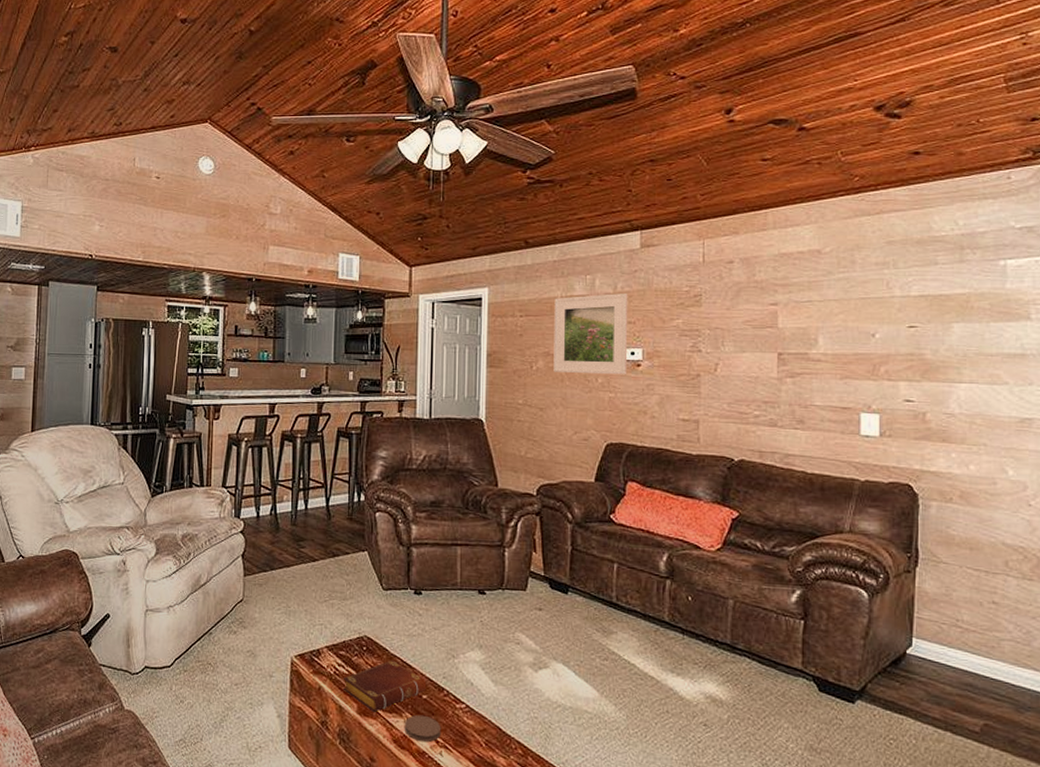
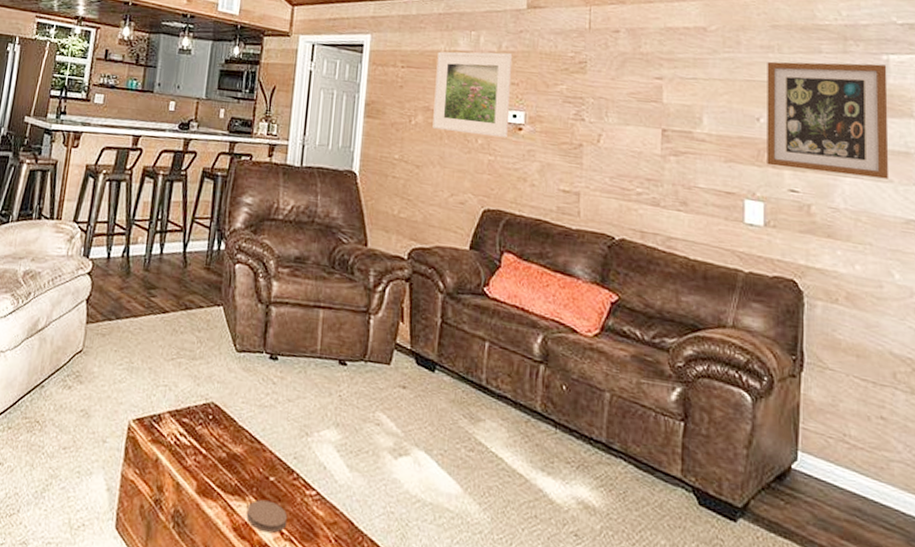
book: present [342,659,427,712] -> none [183,432,275,493]
wall art: none [882,270,1005,382] -> present [767,61,890,179]

